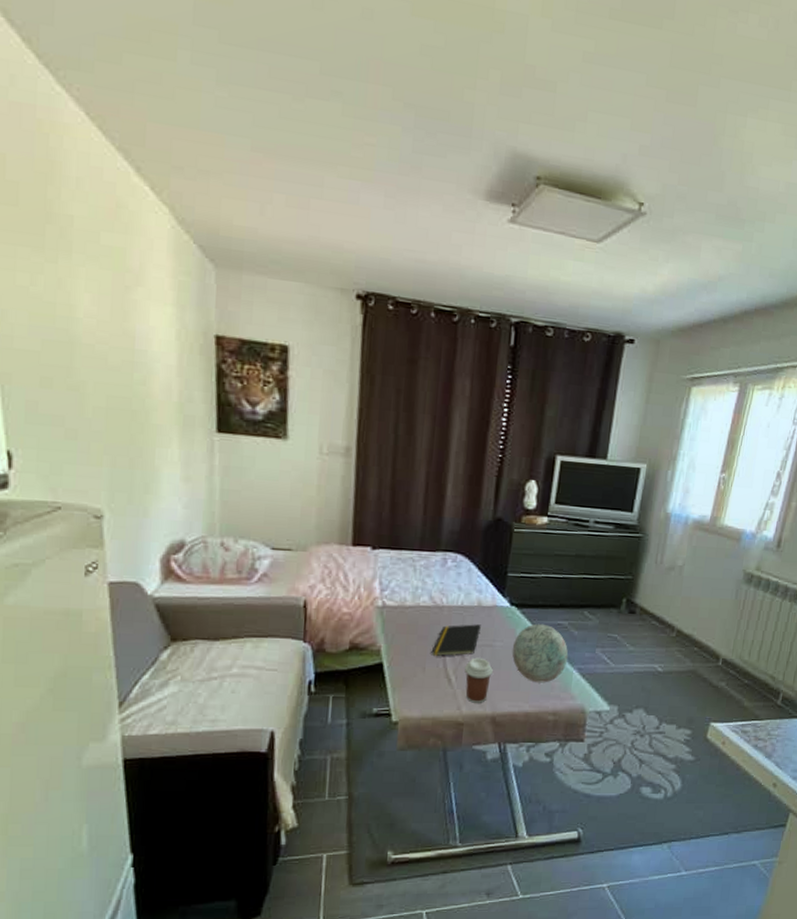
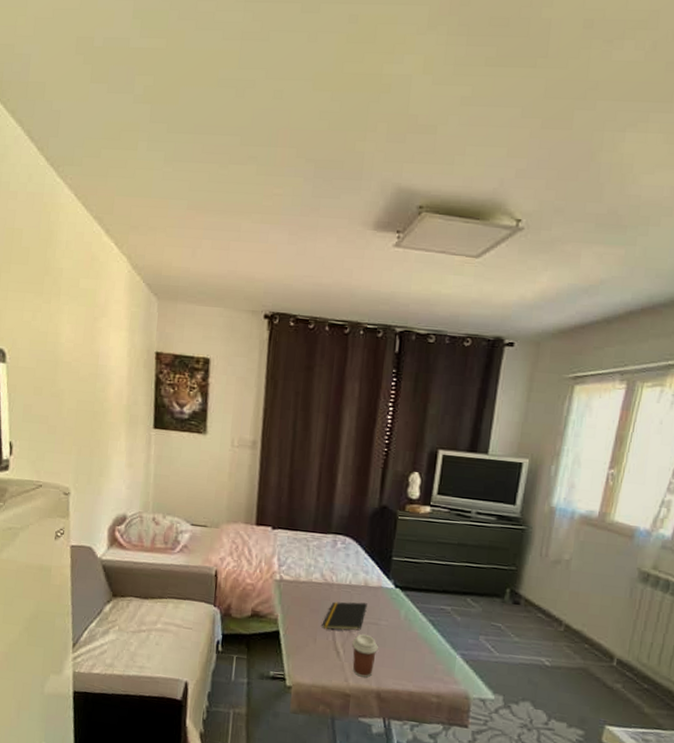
decorative ball: present [512,623,569,683] -> none [396,606,452,665]

